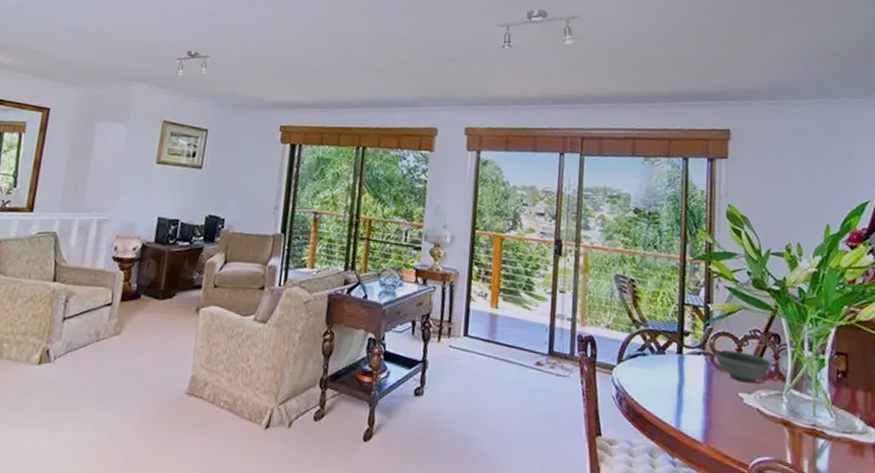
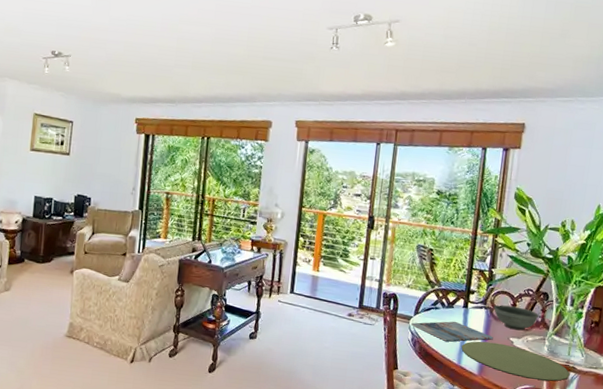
magazine: none [614,371,718,399] -> present [411,321,493,342]
placemat: none [679,397,819,451] -> present [461,341,570,381]

